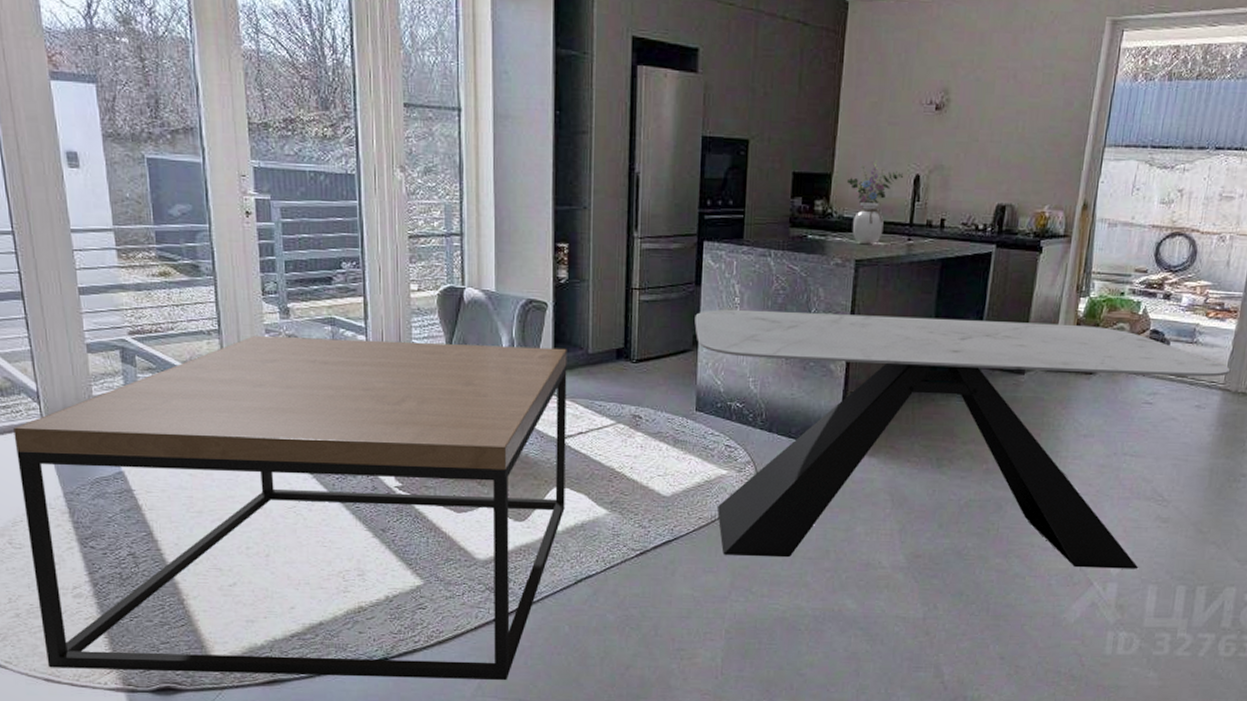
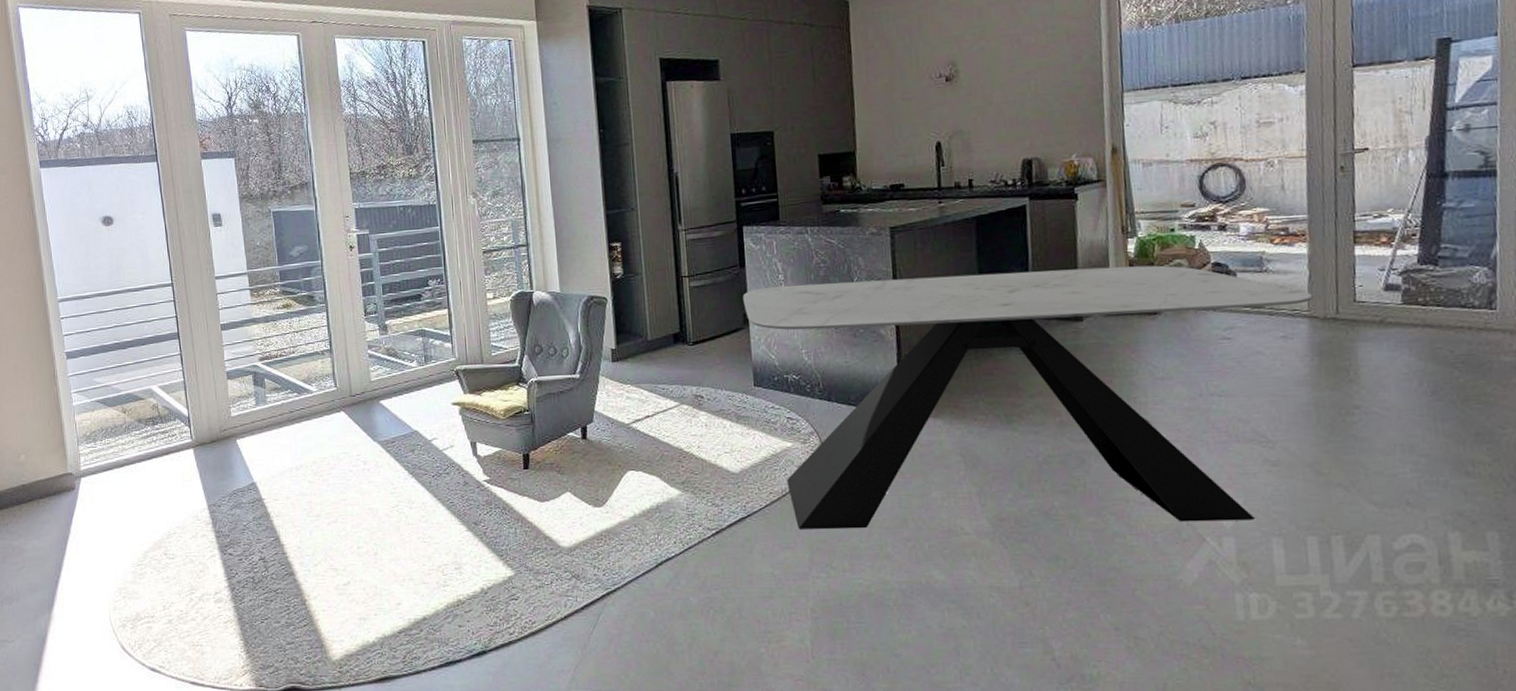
coffee table: present [13,336,567,681] -> none [170,338,640,672]
bouquet: present [846,160,904,245] -> none [870,134,925,213]

